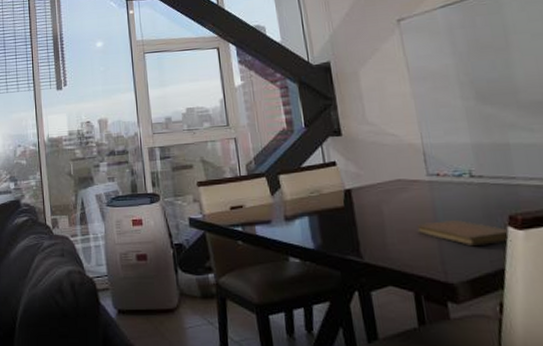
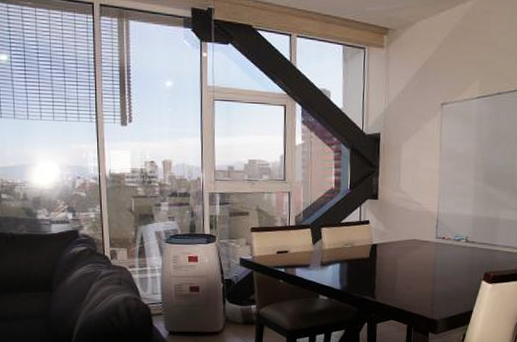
notebook: present [416,220,511,247] -> none [419,273,482,294]

